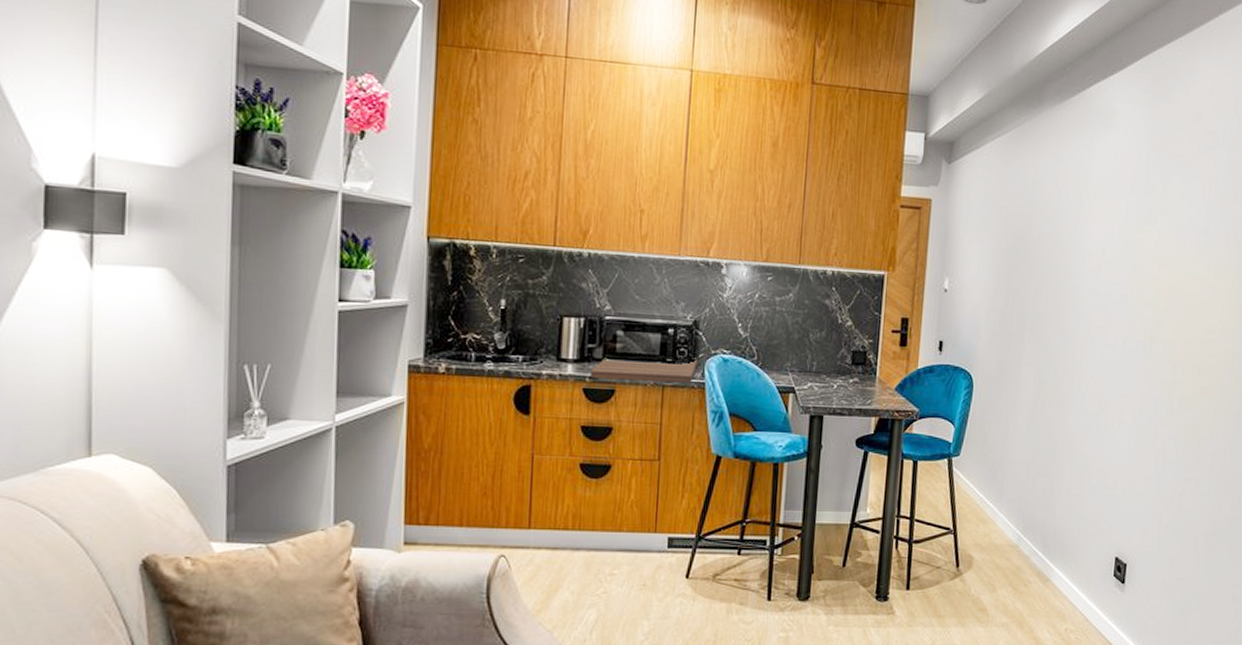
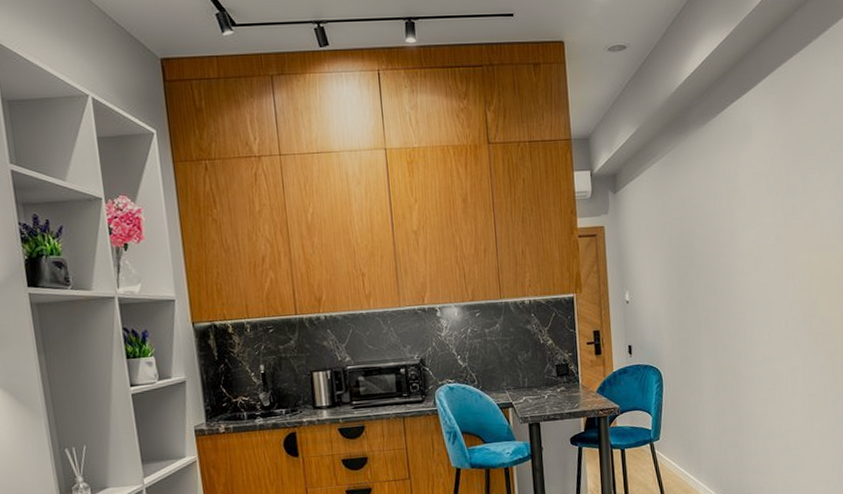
cutting board: present [589,357,698,383] -> none [341,390,429,419]

